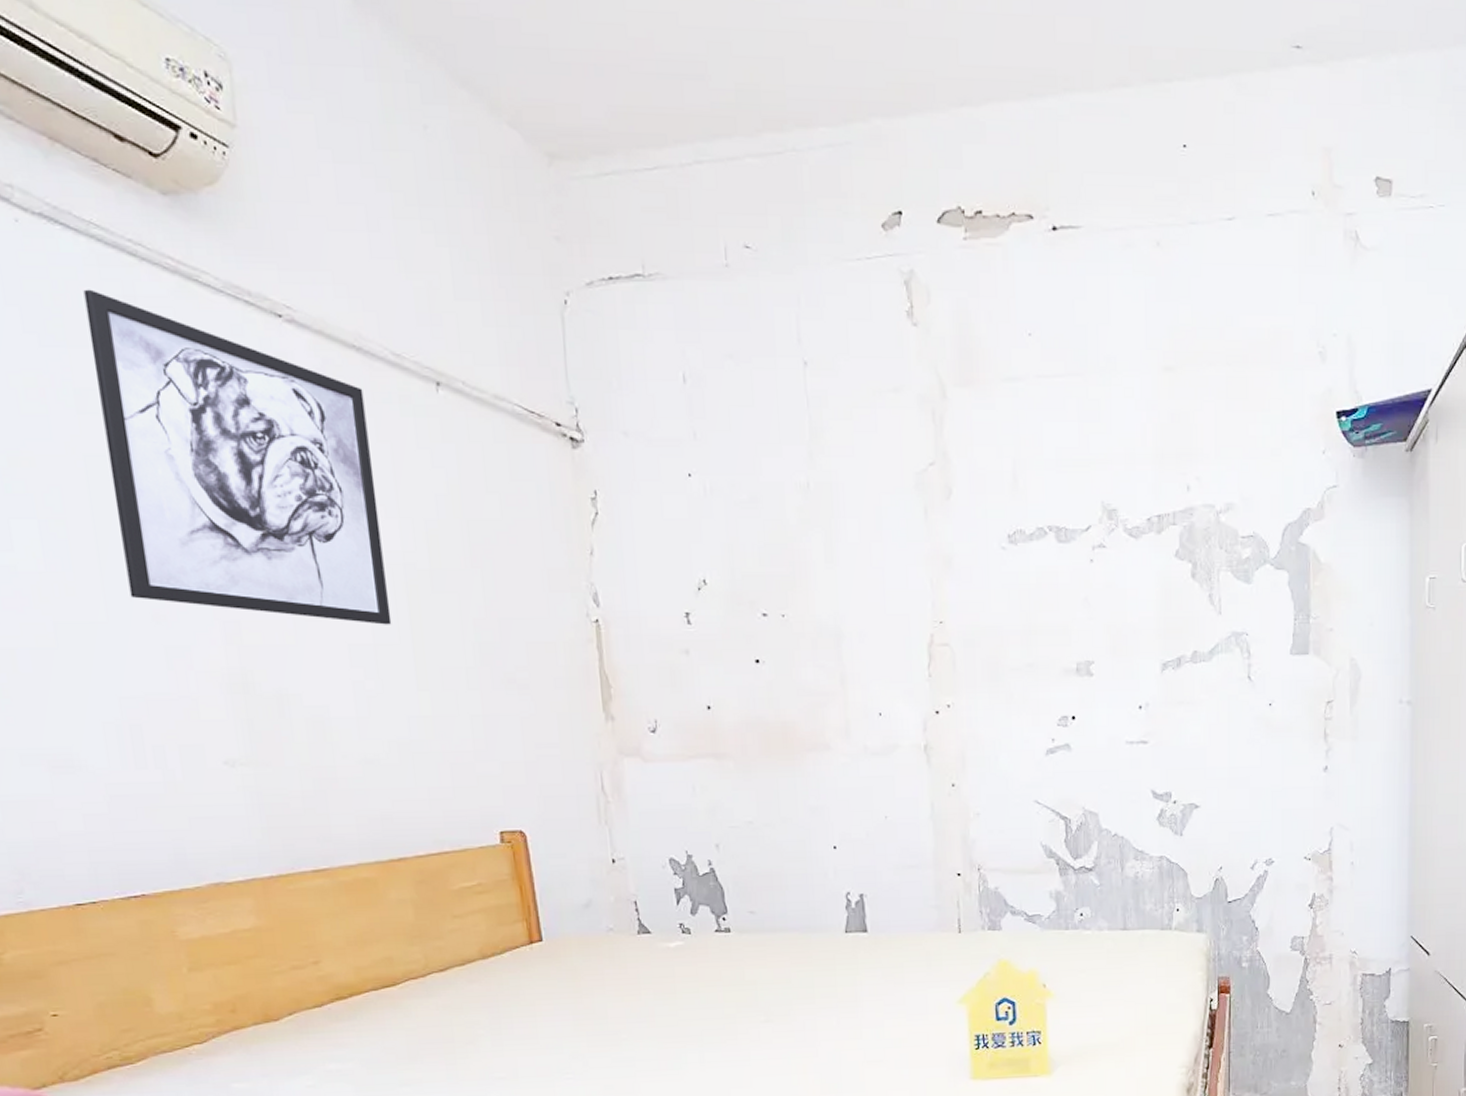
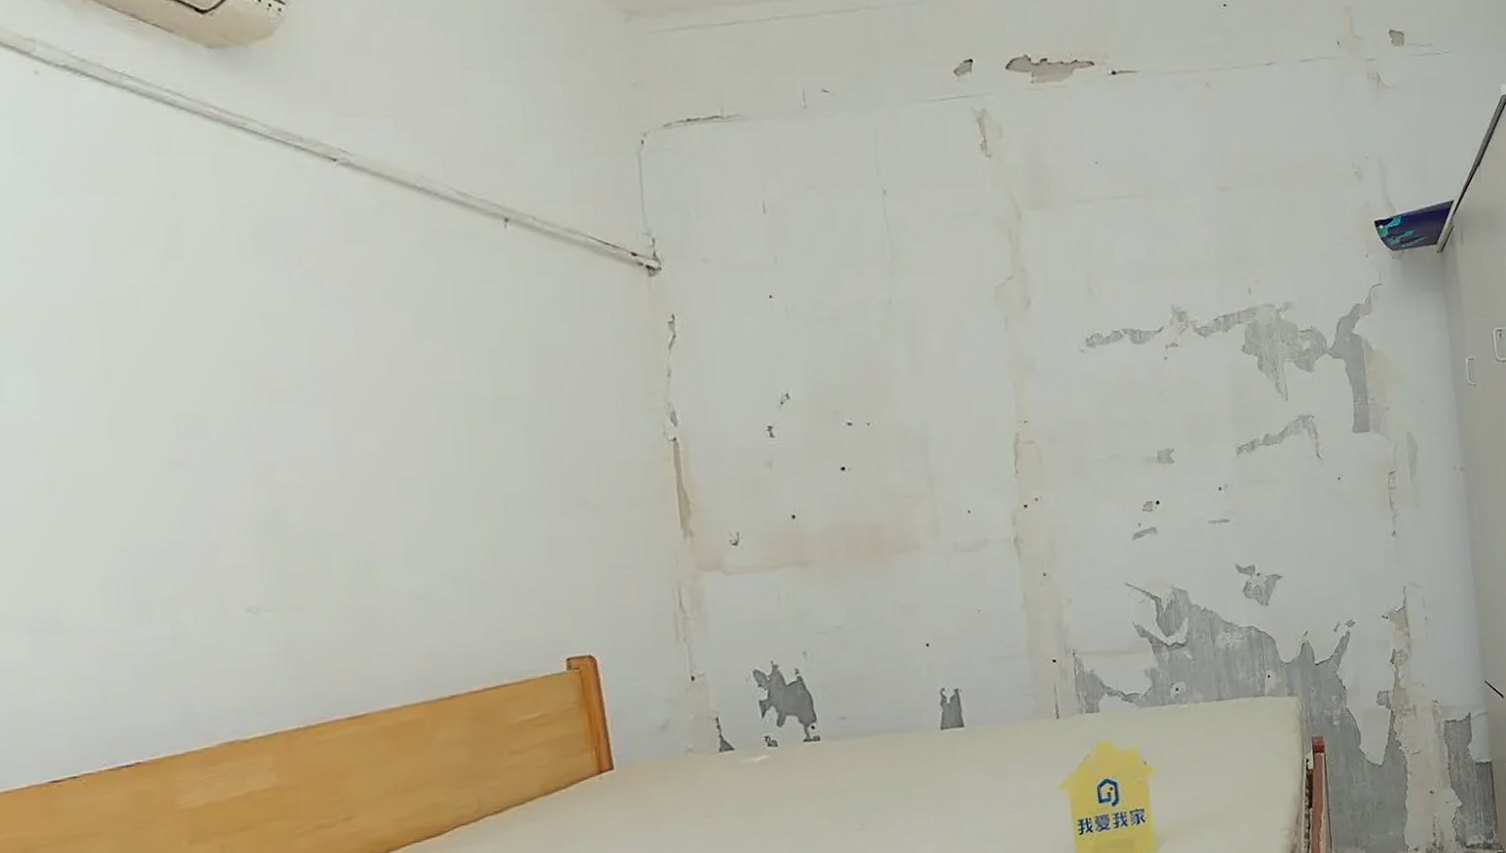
wall art: present [83,289,392,625] -> none [110,137,449,456]

